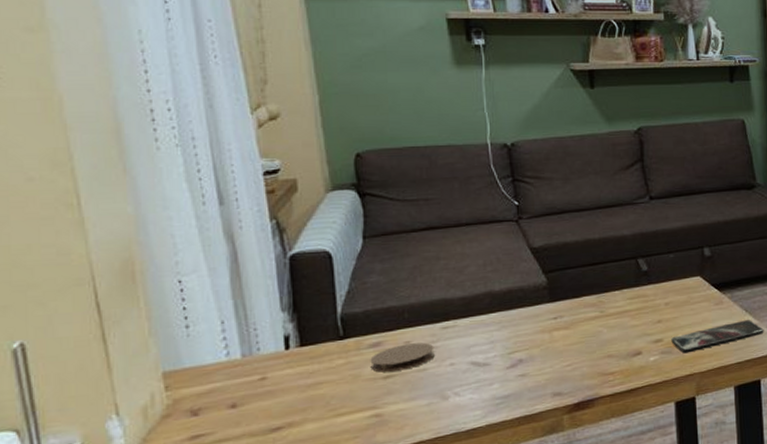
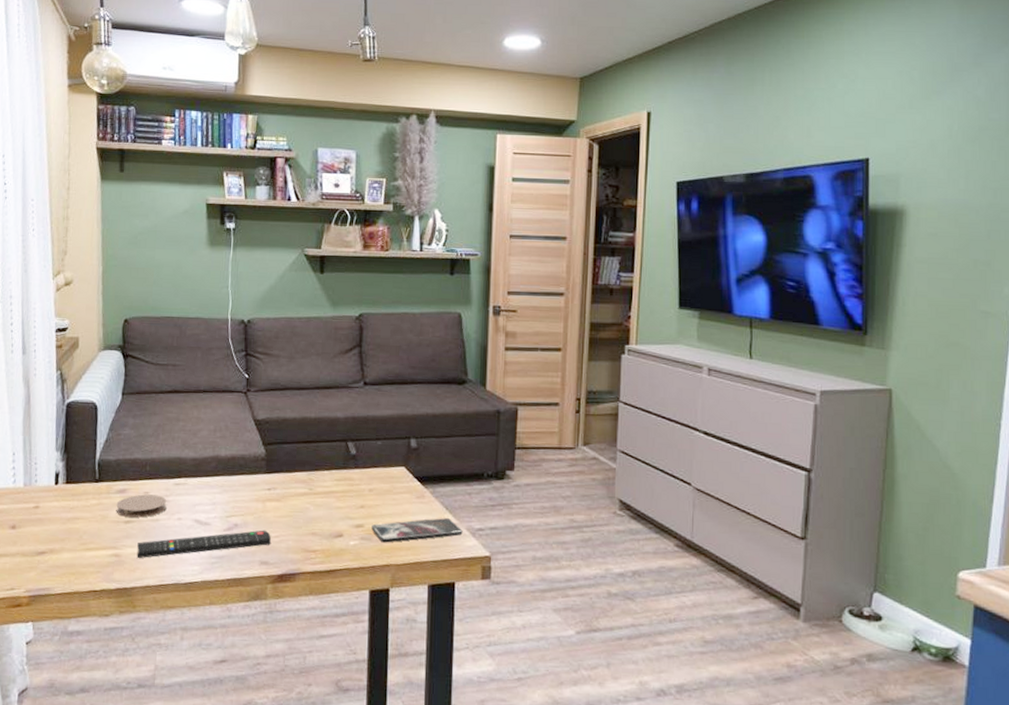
remote control: none [403,360,564,414] -> present [137,530,272,558]

